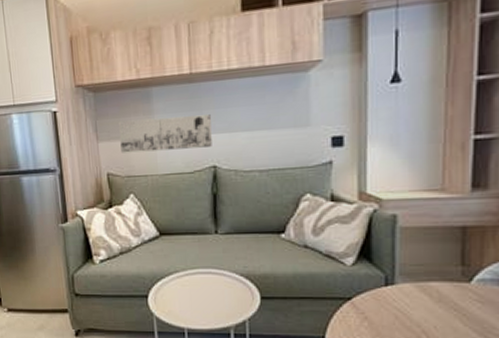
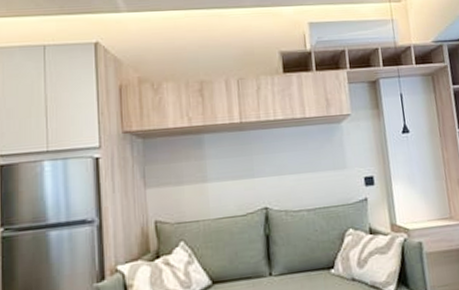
wall art: present [119,114,212,153] -> none [169,159,263,199]

